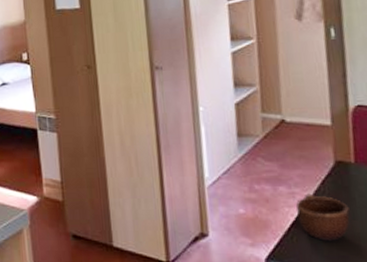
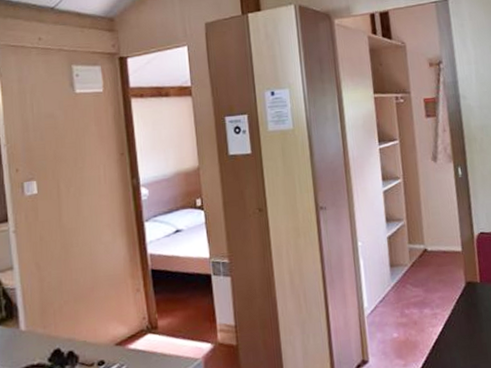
mug: present [295,193,350,242] -> none [437,313,479,354]

